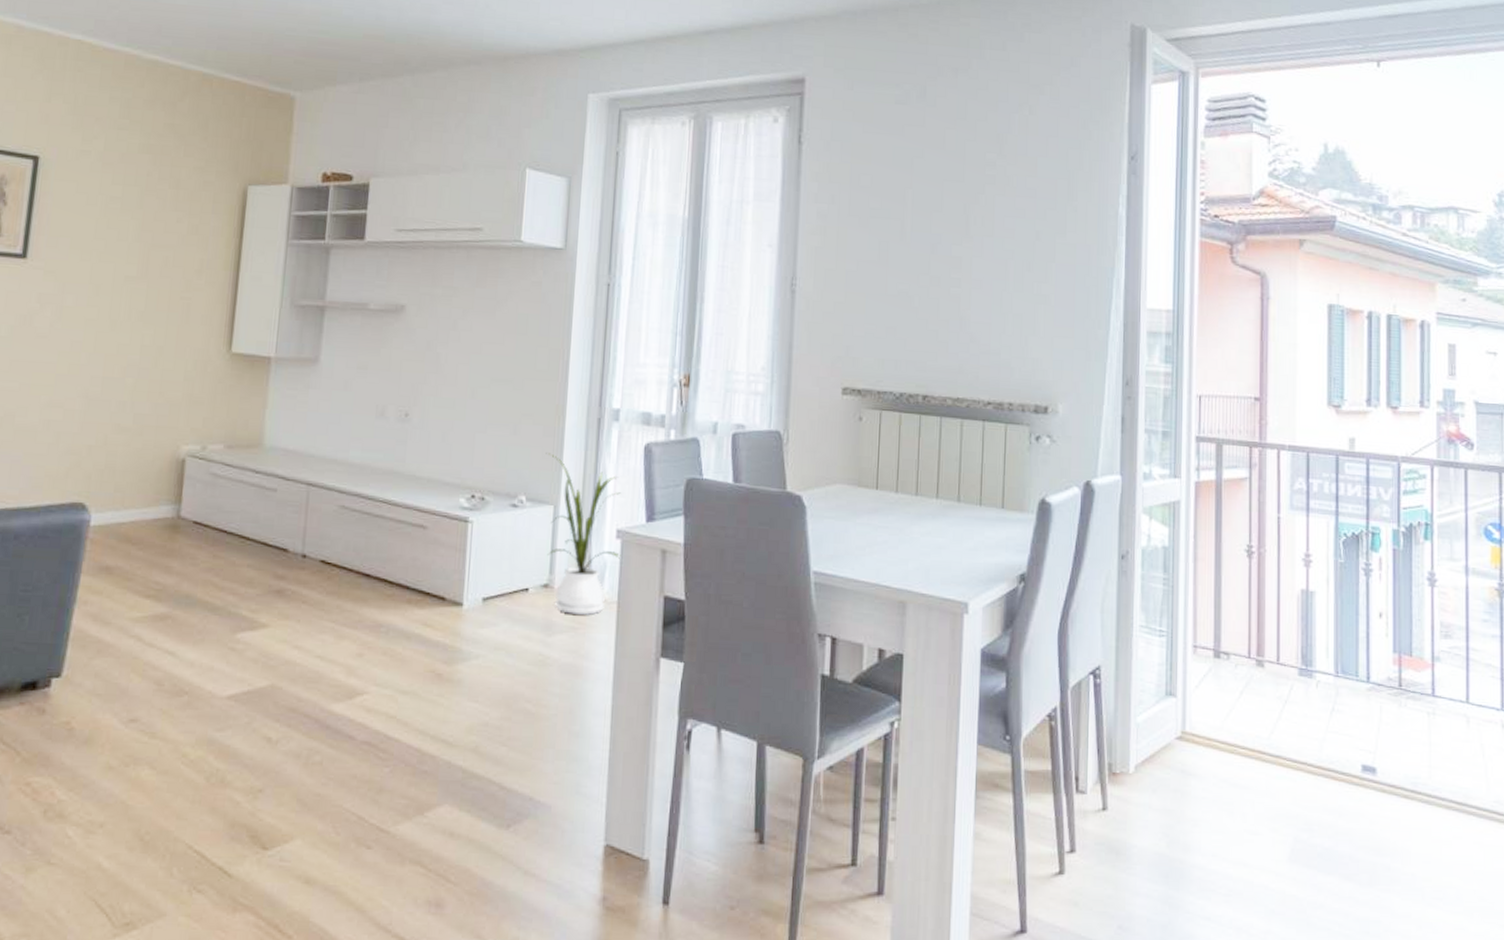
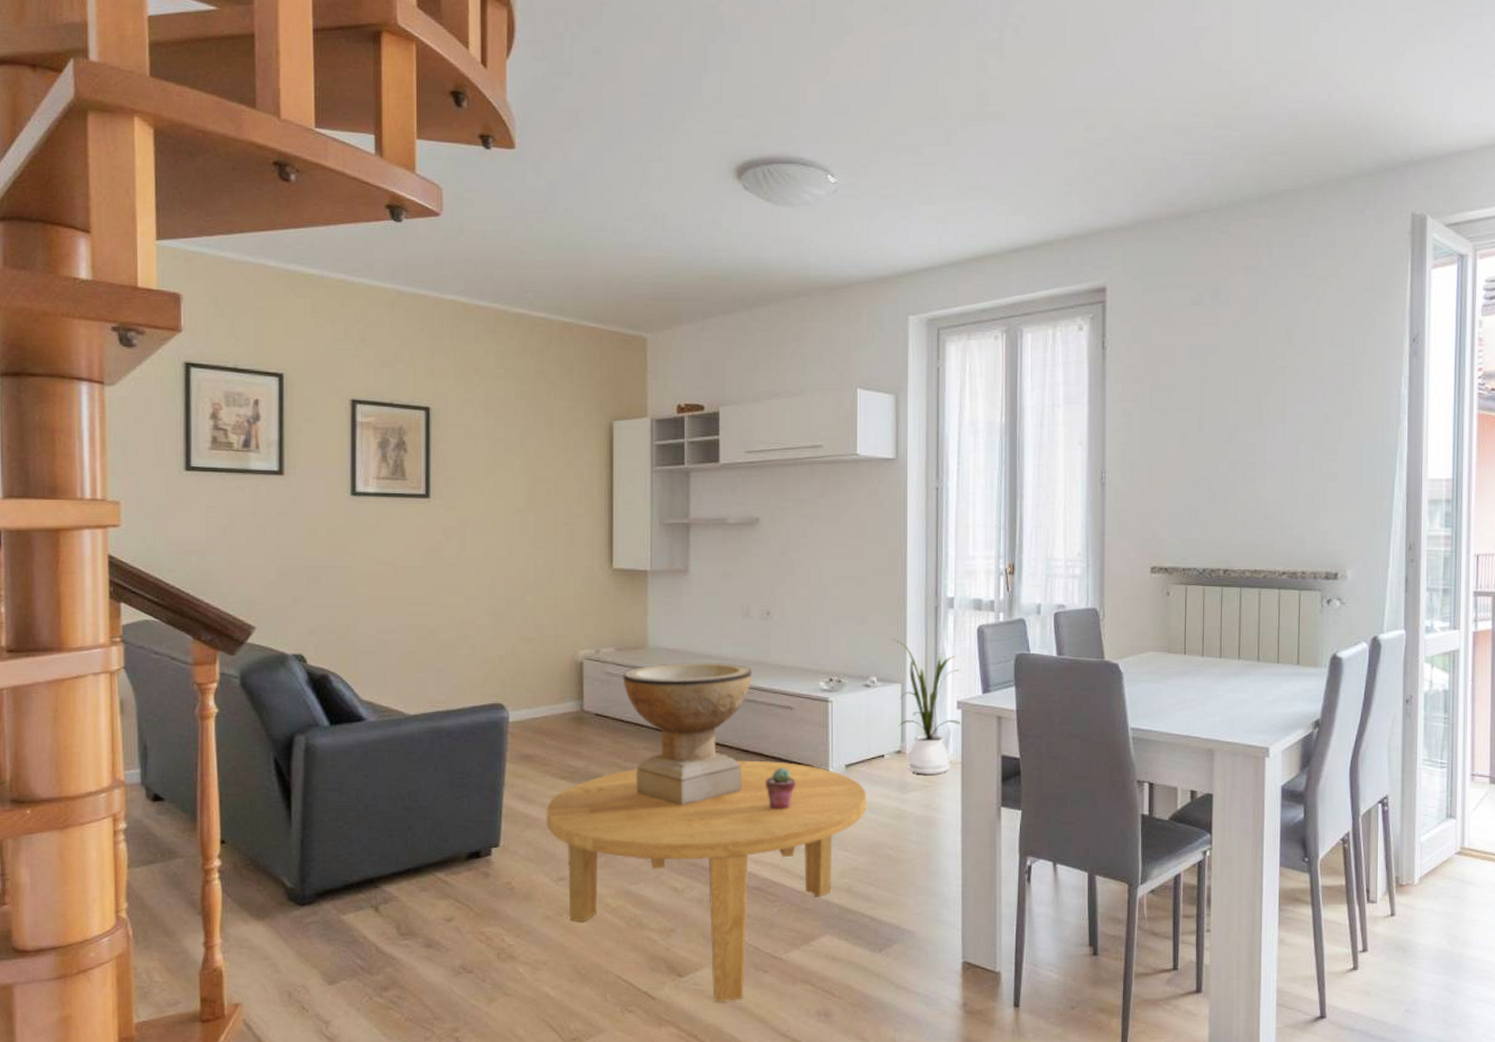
coffee table: none [120,586,506,884] -> present [546,760,868,1002]
decorative bowl: none [230,466,383,638] -> present [623,663,752,806]
potted succulent: none [387,597,424,648] -> present [766,767,796,810]

